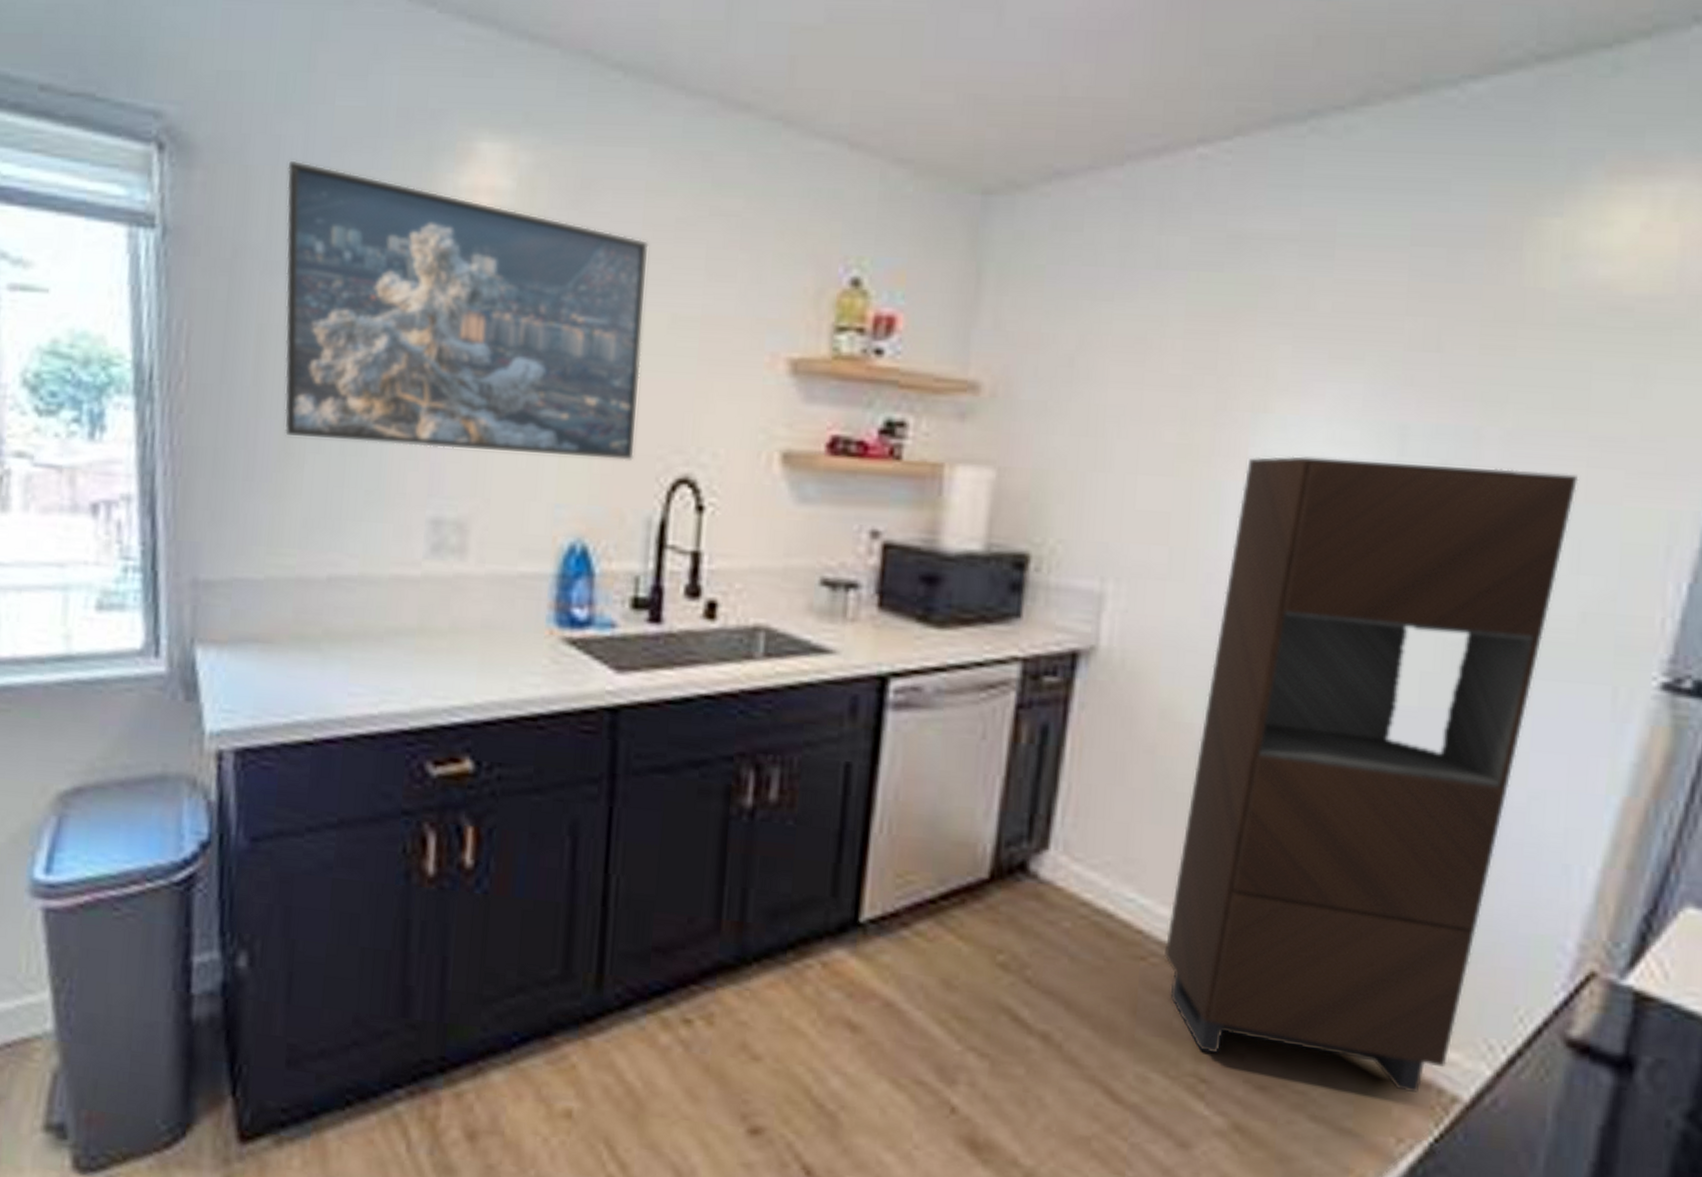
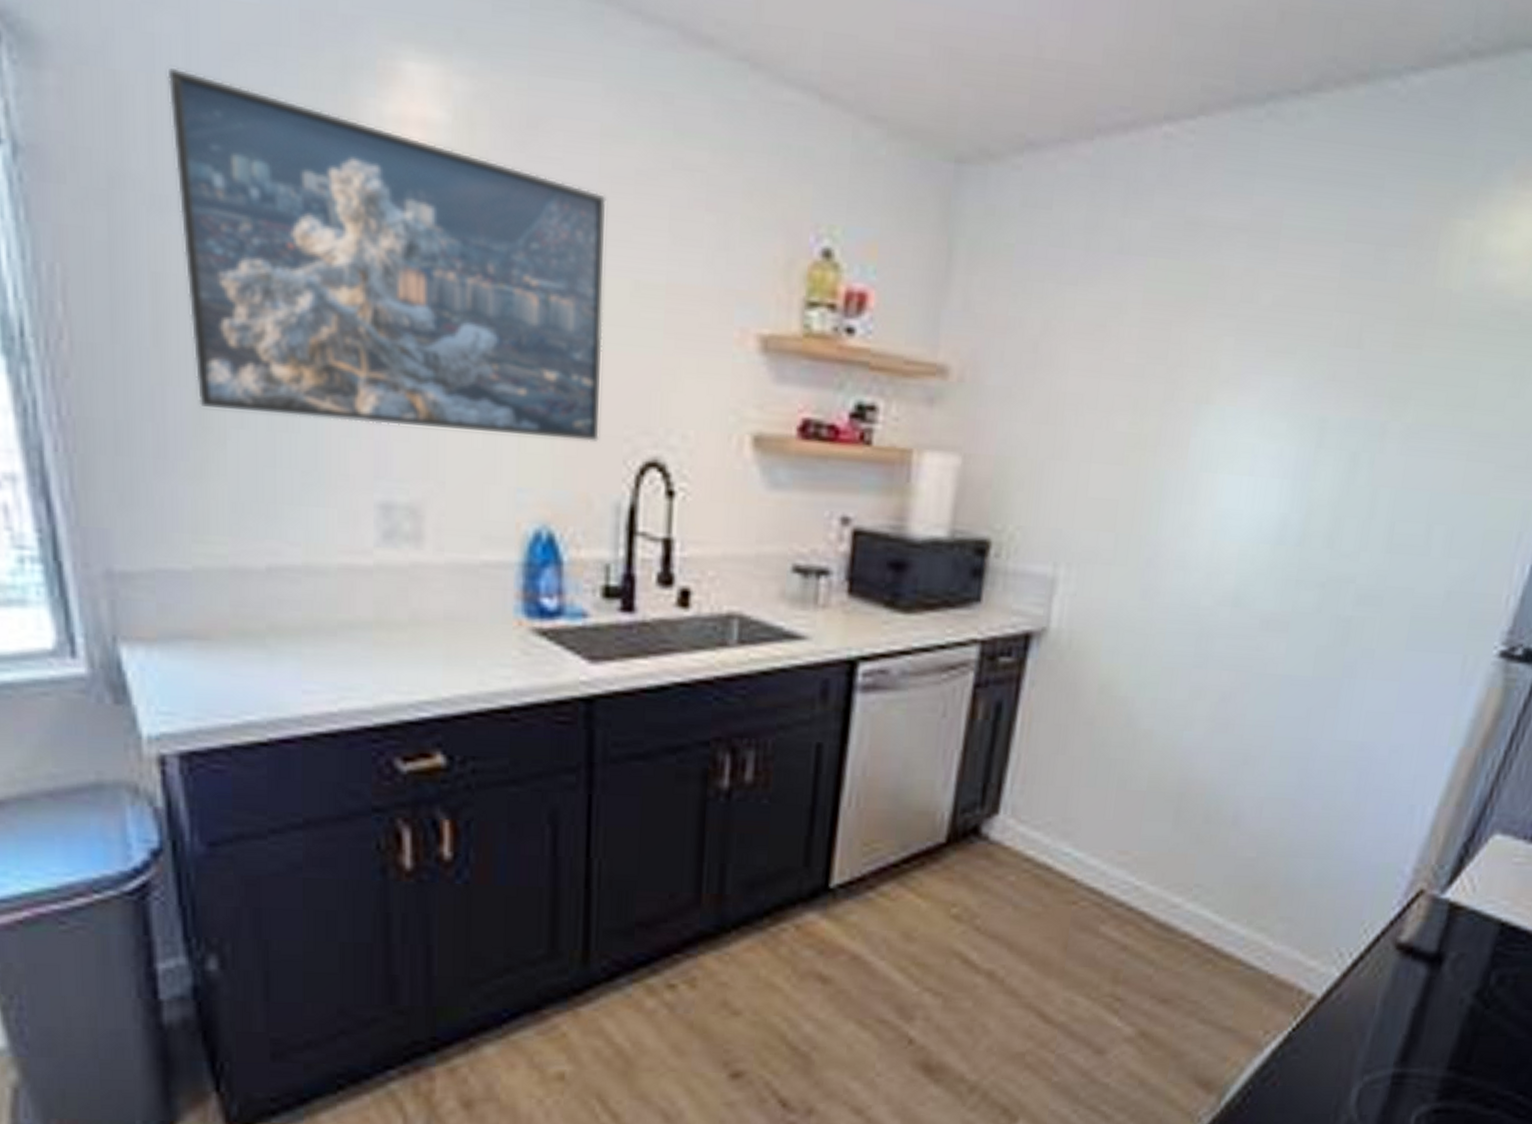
storage cabinet: present [1163,456,1579,1093] -> none [1091,446,1459,995]

